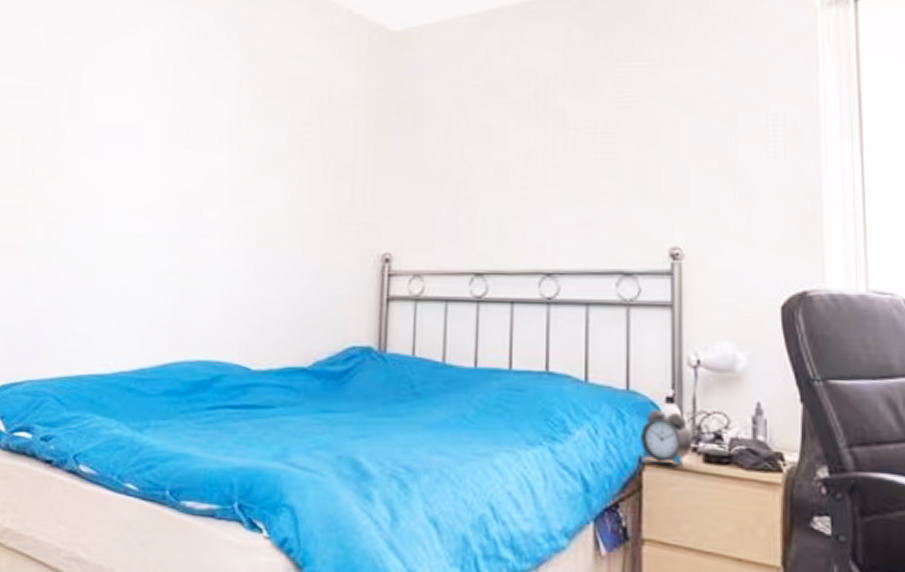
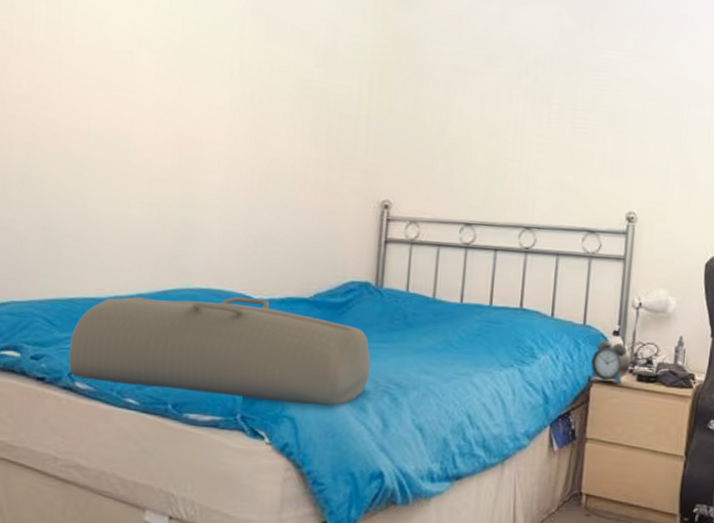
duffel bag: none [74,369,376,494] -> present [69,297,371,406]

